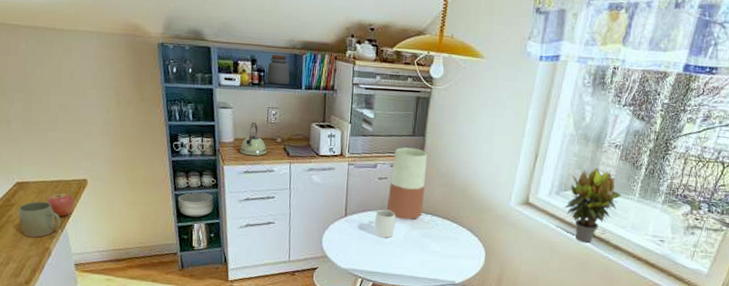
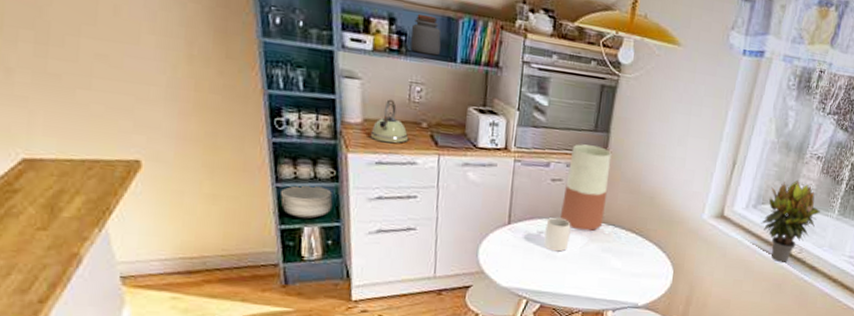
mug: present [18,201,61,238] -> none [26,187,98,239]
fruit: present [47,189,74,216] -> none [75,172,120,211]

